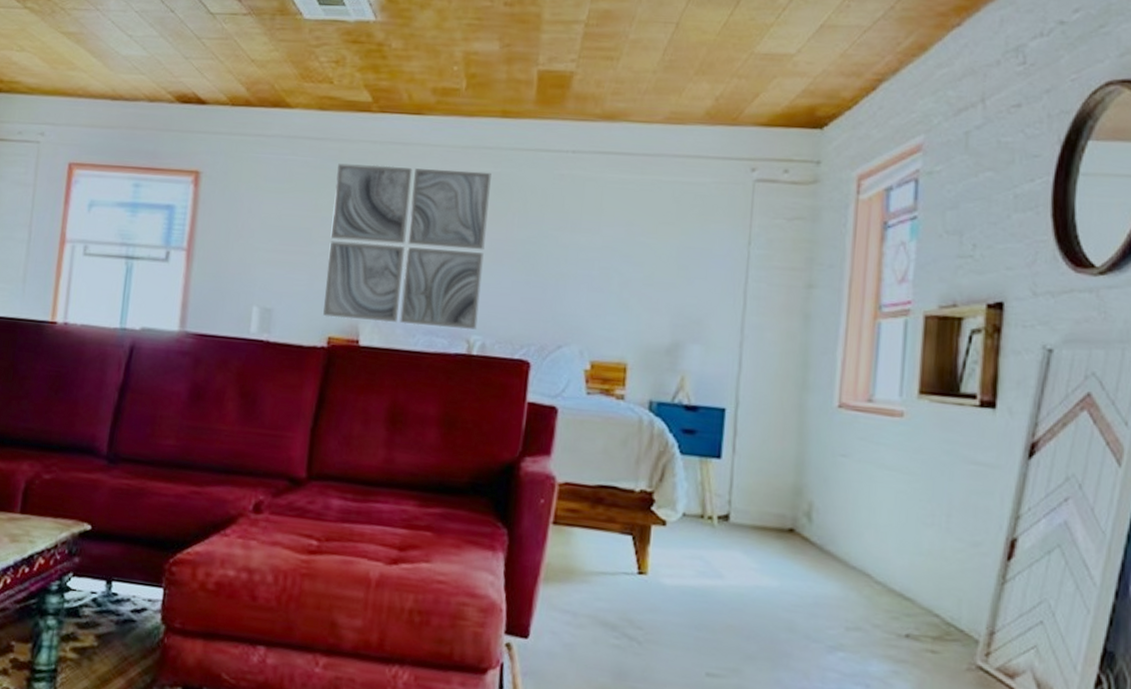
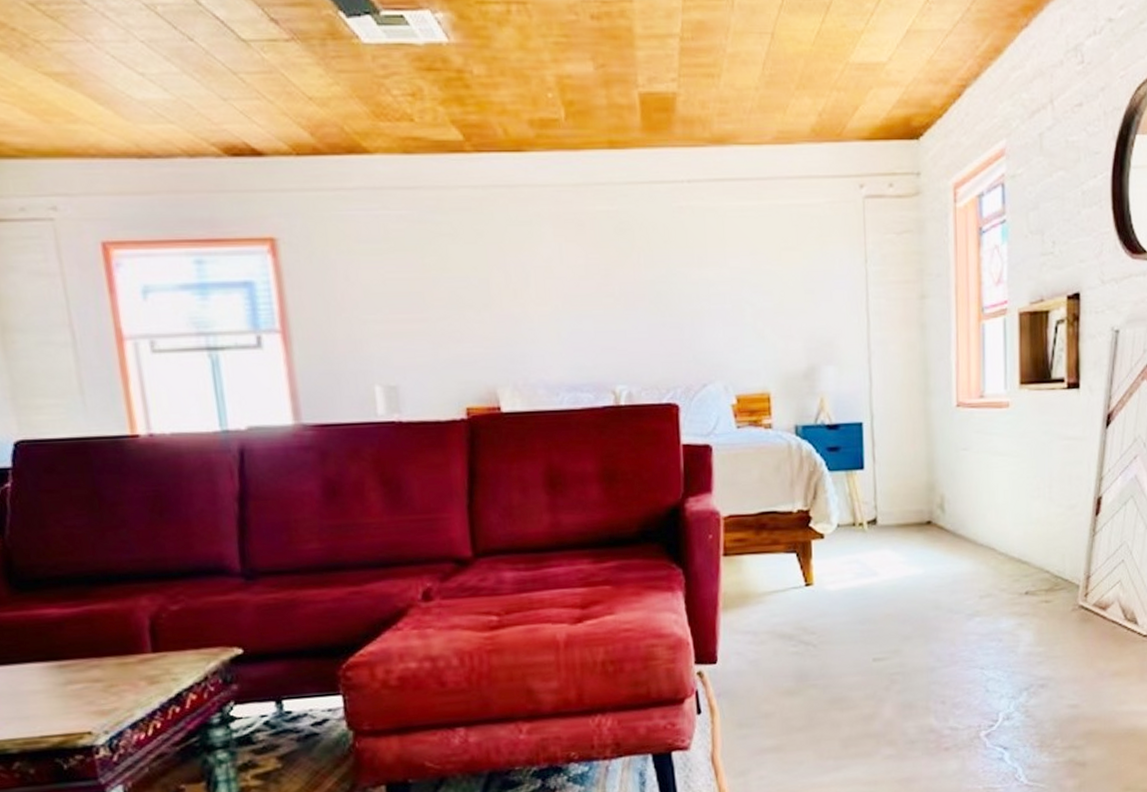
wall art: present [323,163,491,330] -> none [439,211,620,387]

